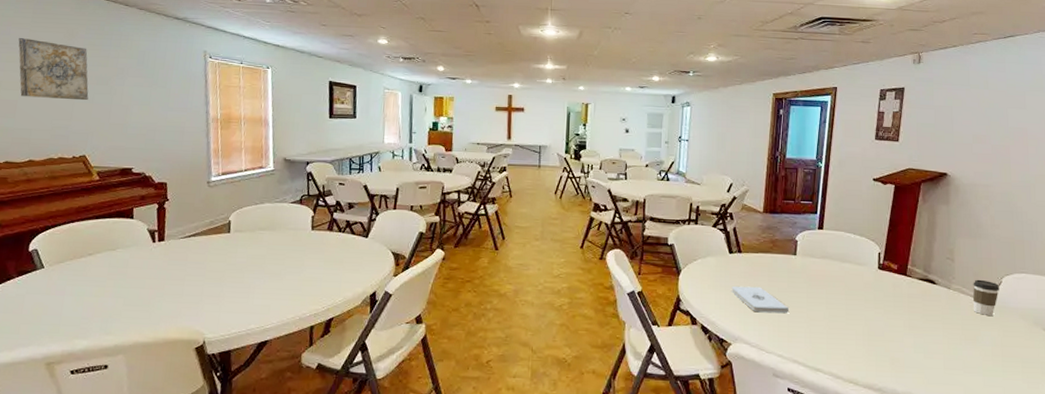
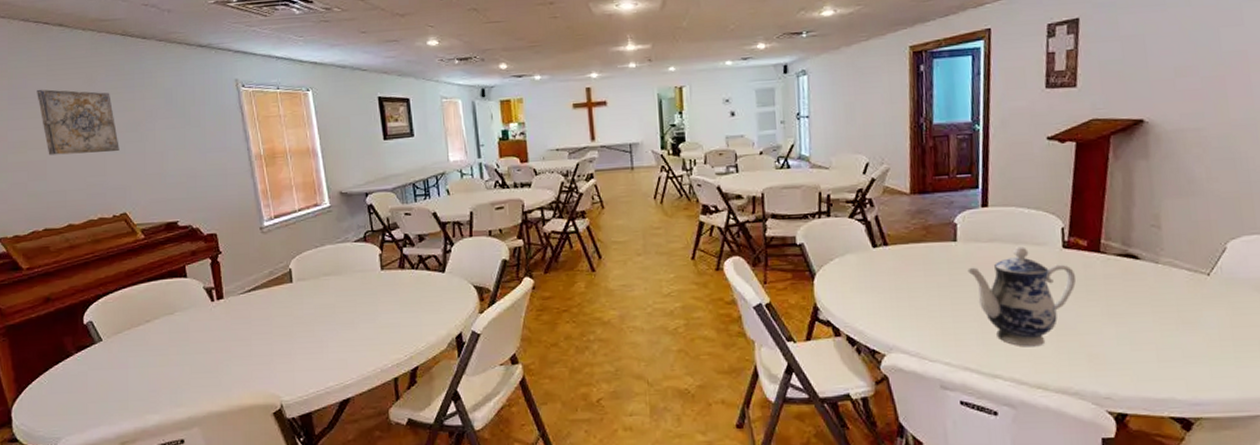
notepad: present [732,285,788,313] -> none [880,284,953,315]
teapot: none [803,265,887,348] -> present [967,246,1077,347]
coffee cup: present [973,279,999,316] -> none [1188,247,1224,292]

